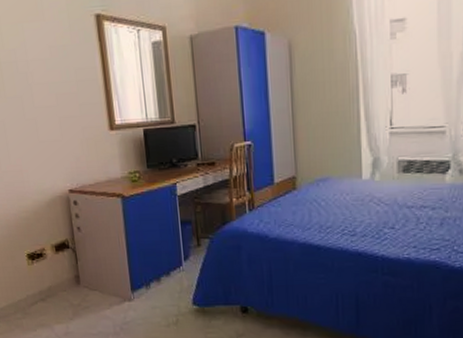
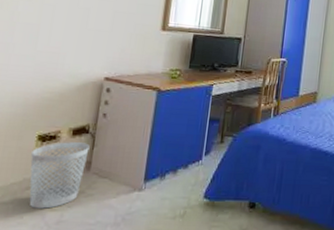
wastebasket: none [26,258,76,322] -> present [29,142,90,209]

